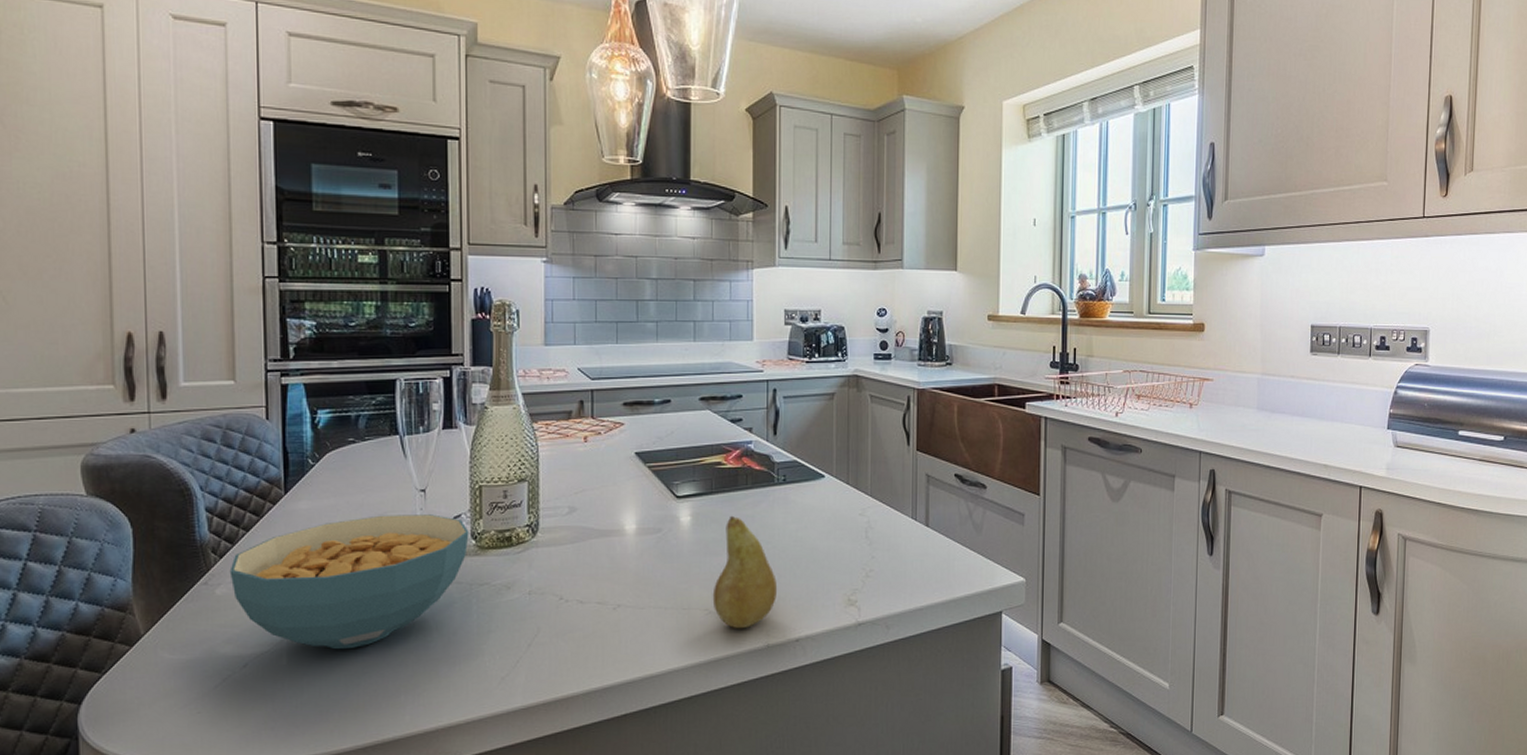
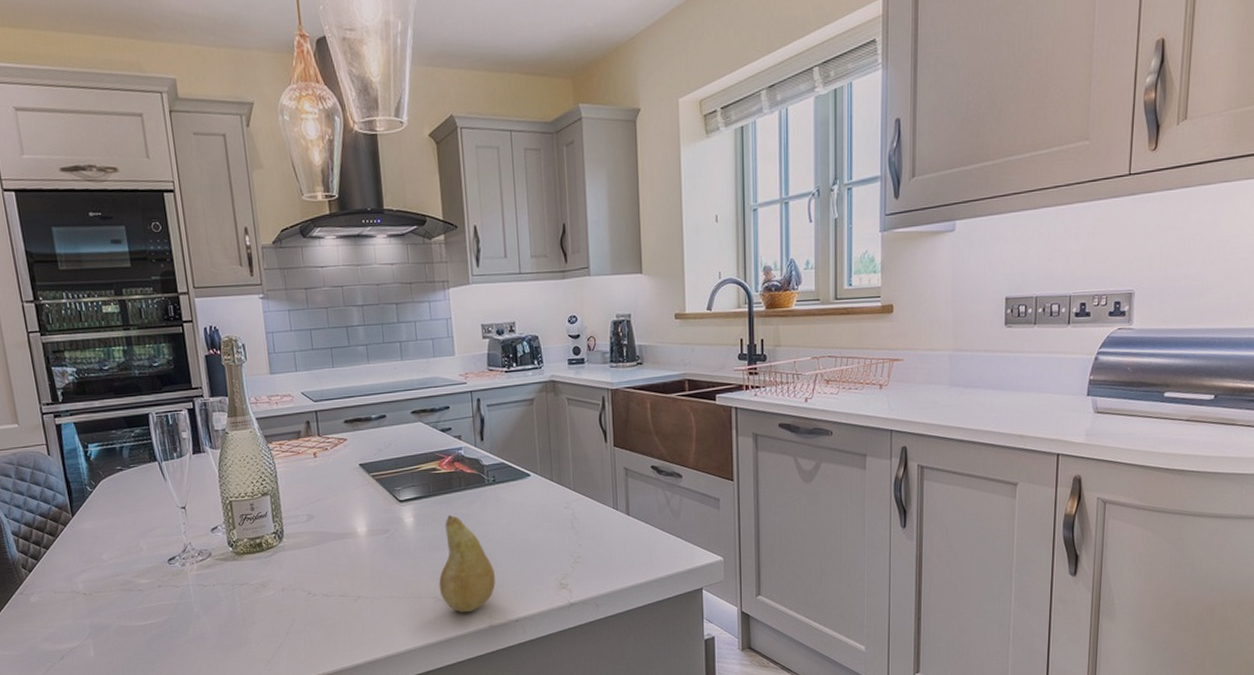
cereal bowl: present [229,514,469,650] -> none [38,527,227,643]

